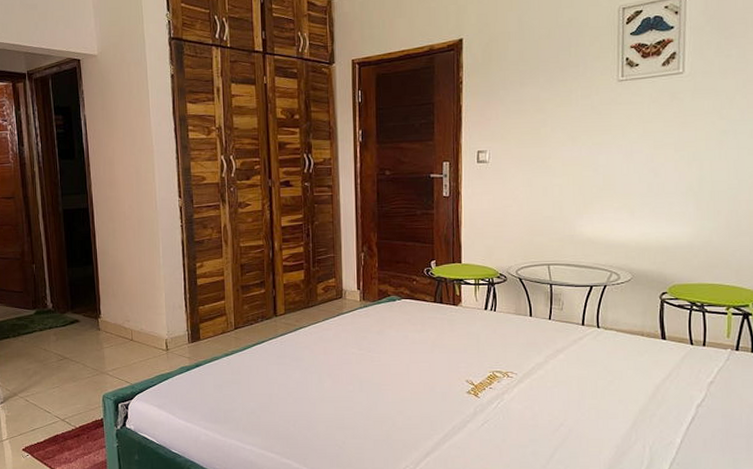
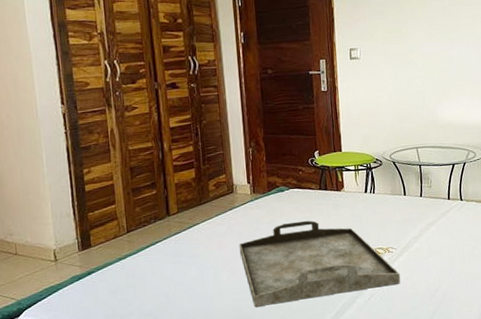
serving tray: none [345,334,519,418] -> present [239,220,401,307]

